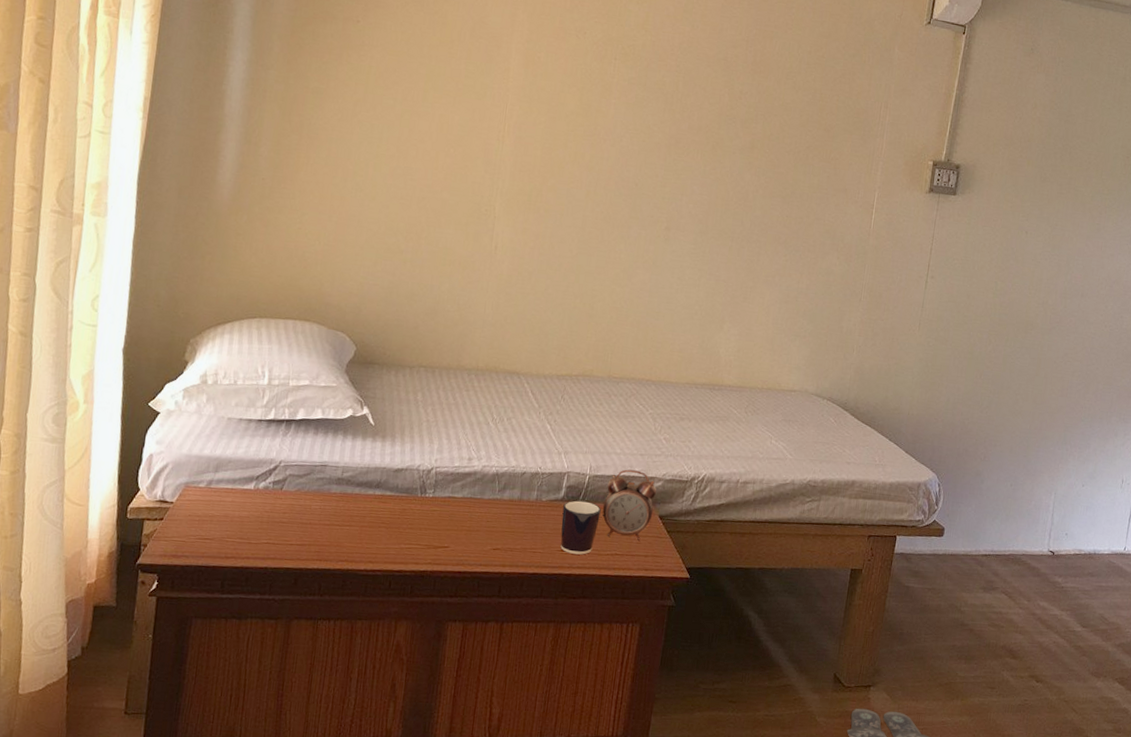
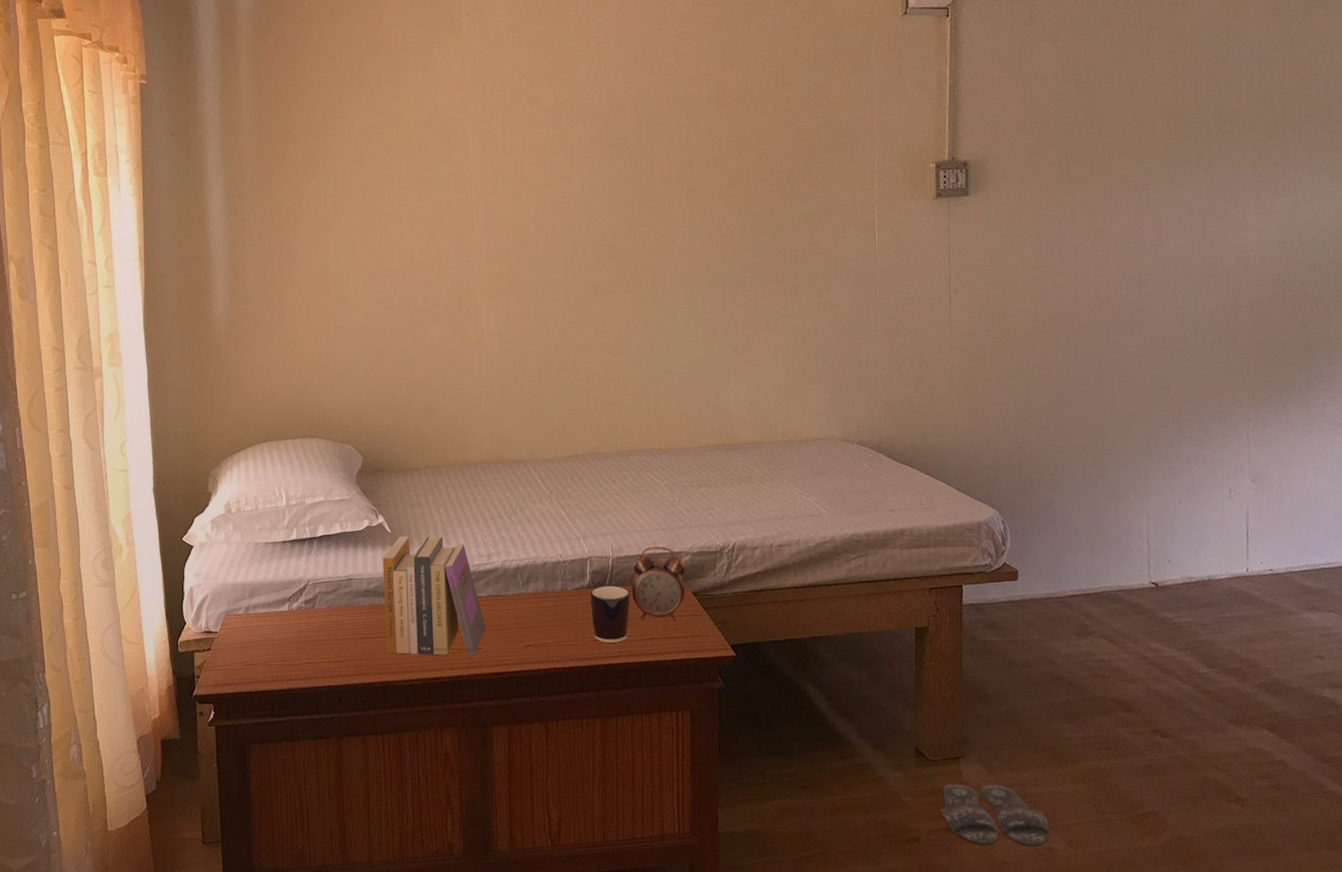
books: none [352,429,456,553] -> present [382,536,486,656]

